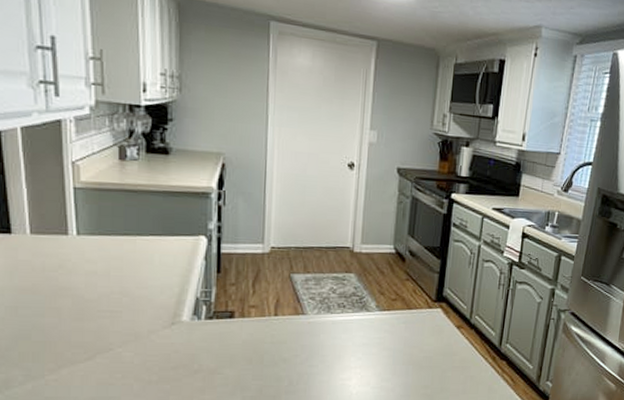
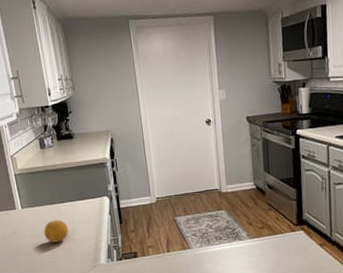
fruit: none [106,256,144,286] -> present [43,220,69,243]

